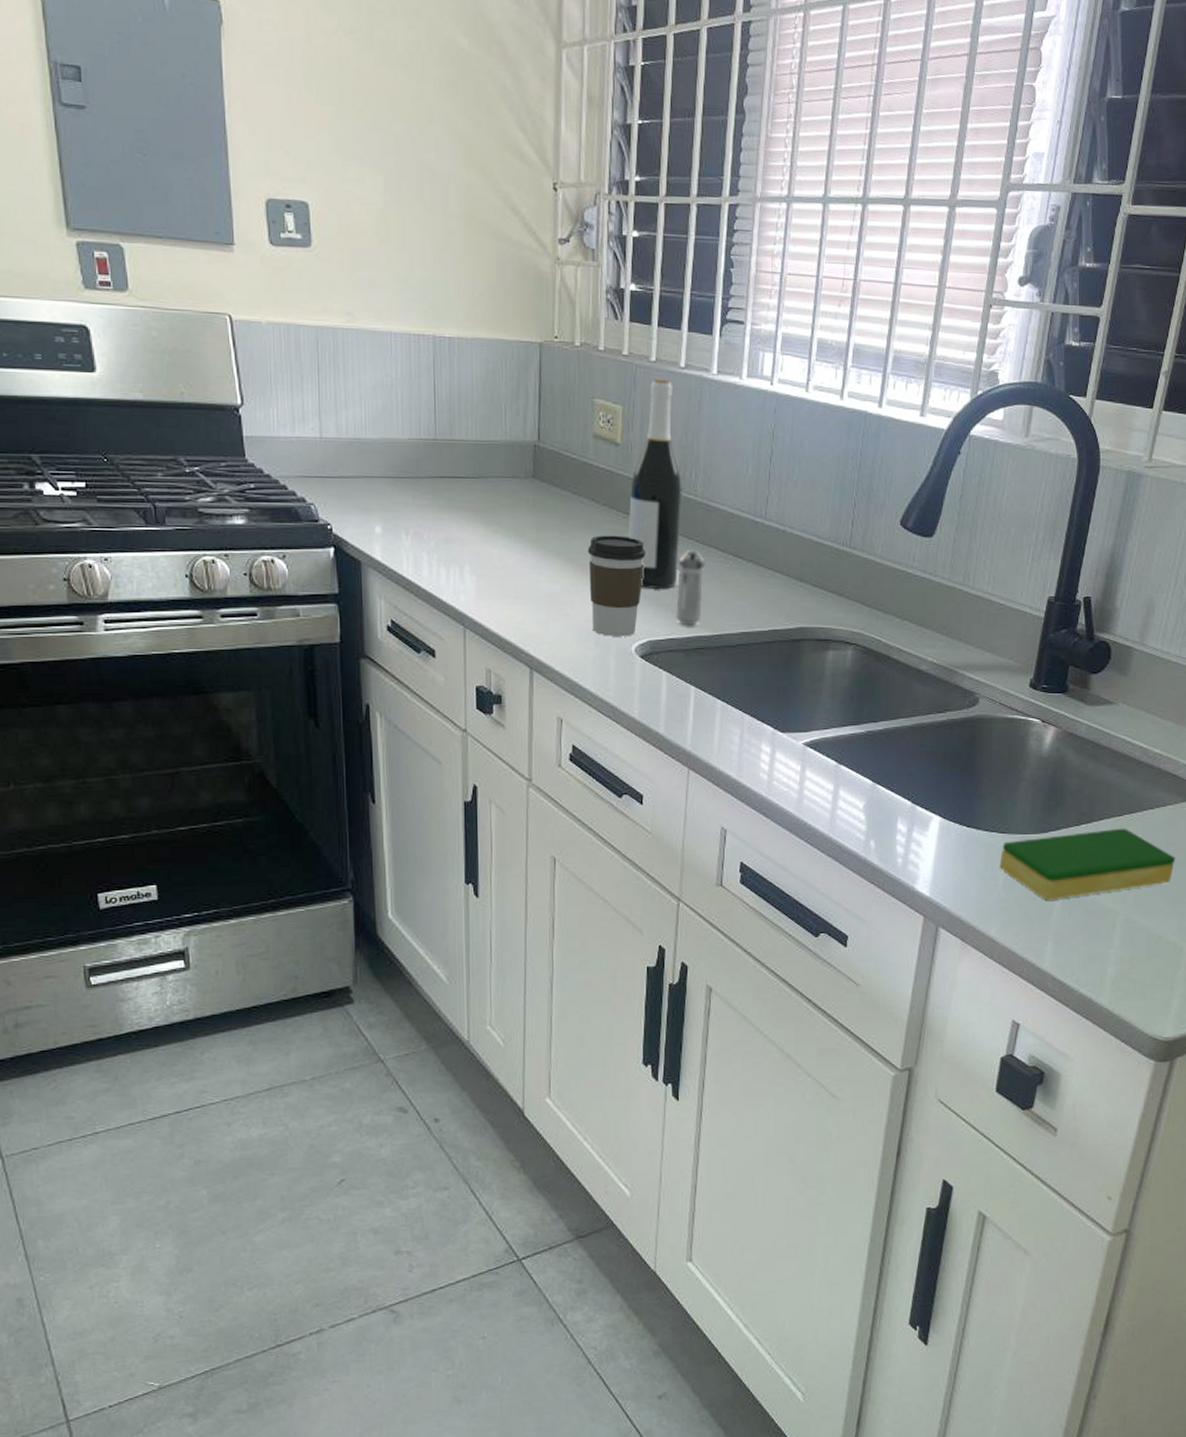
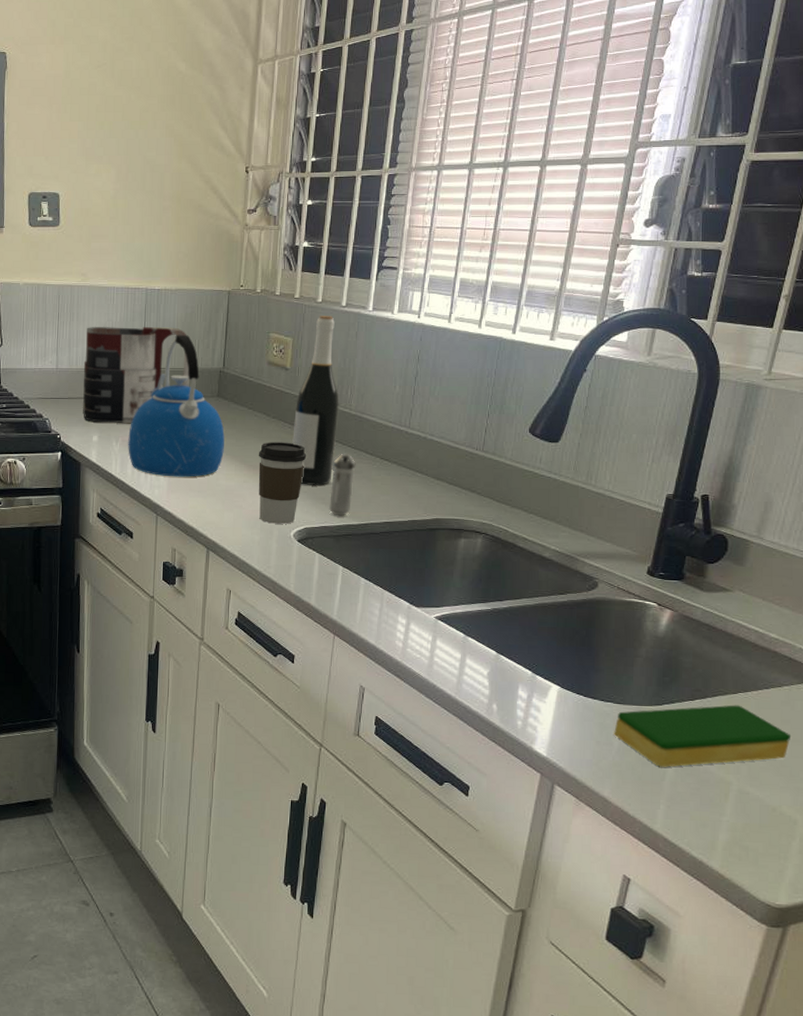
mug: none [356,384,498,512] -> present [83,326,190,424]
kettle: none [421,398,545,580] -> present [128,335,225,477]

